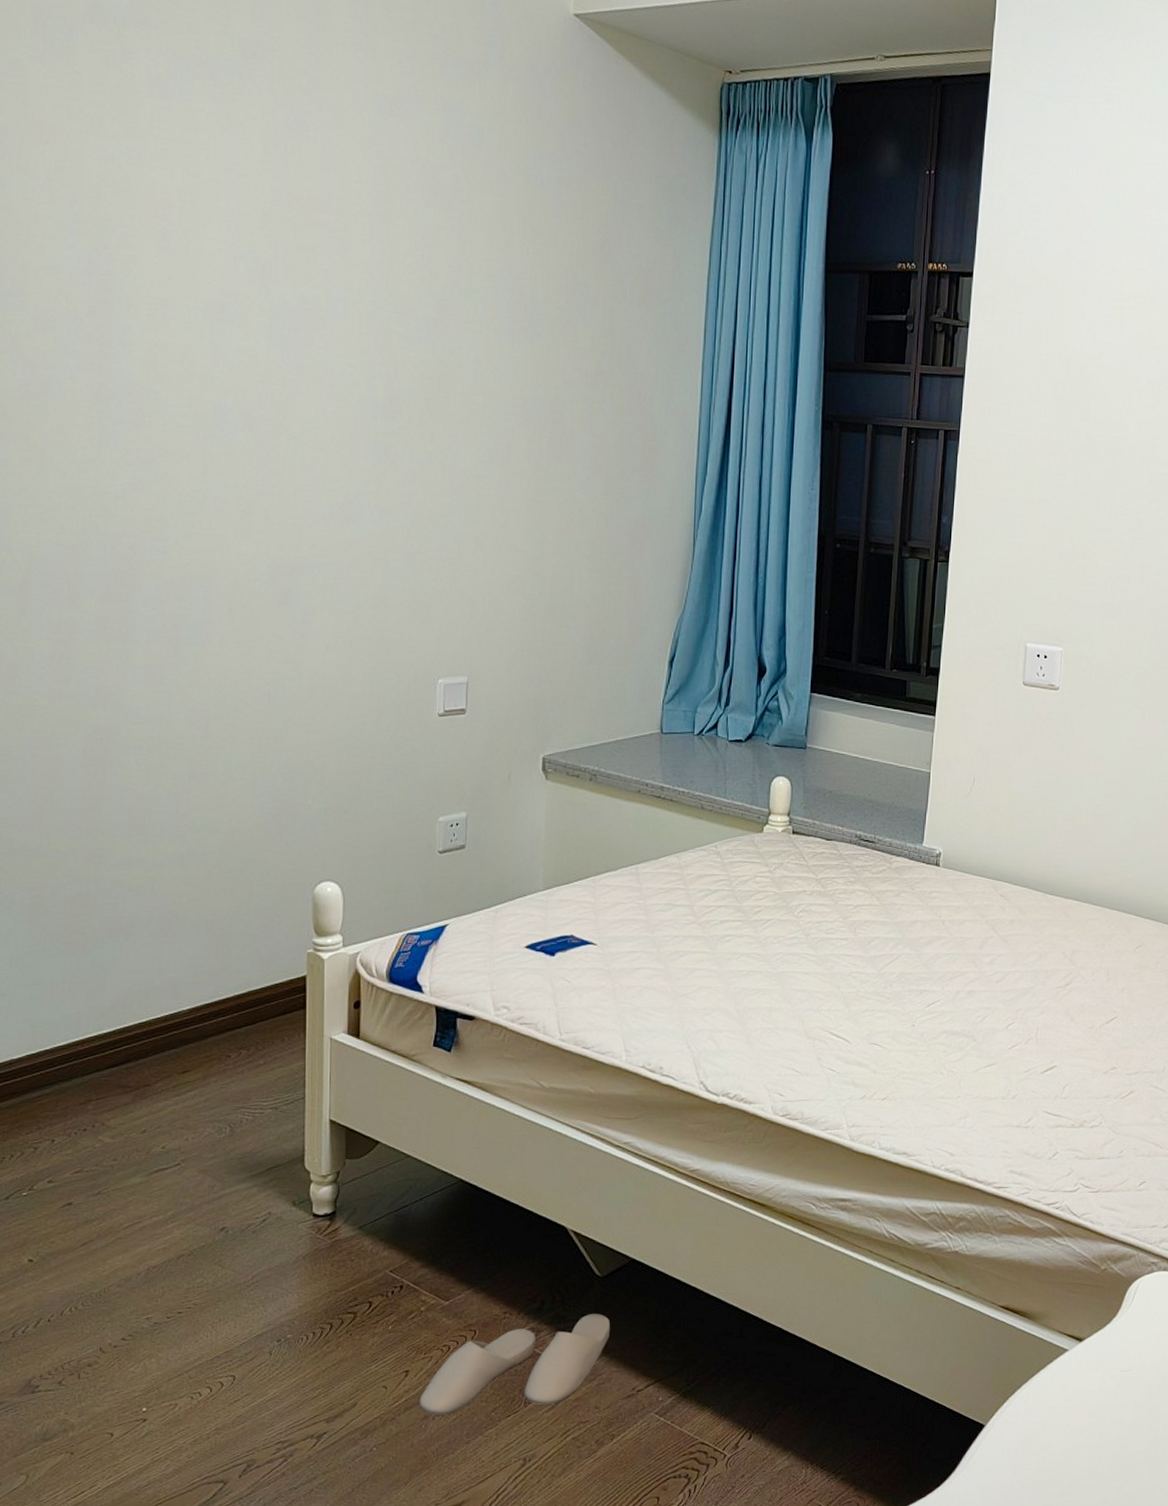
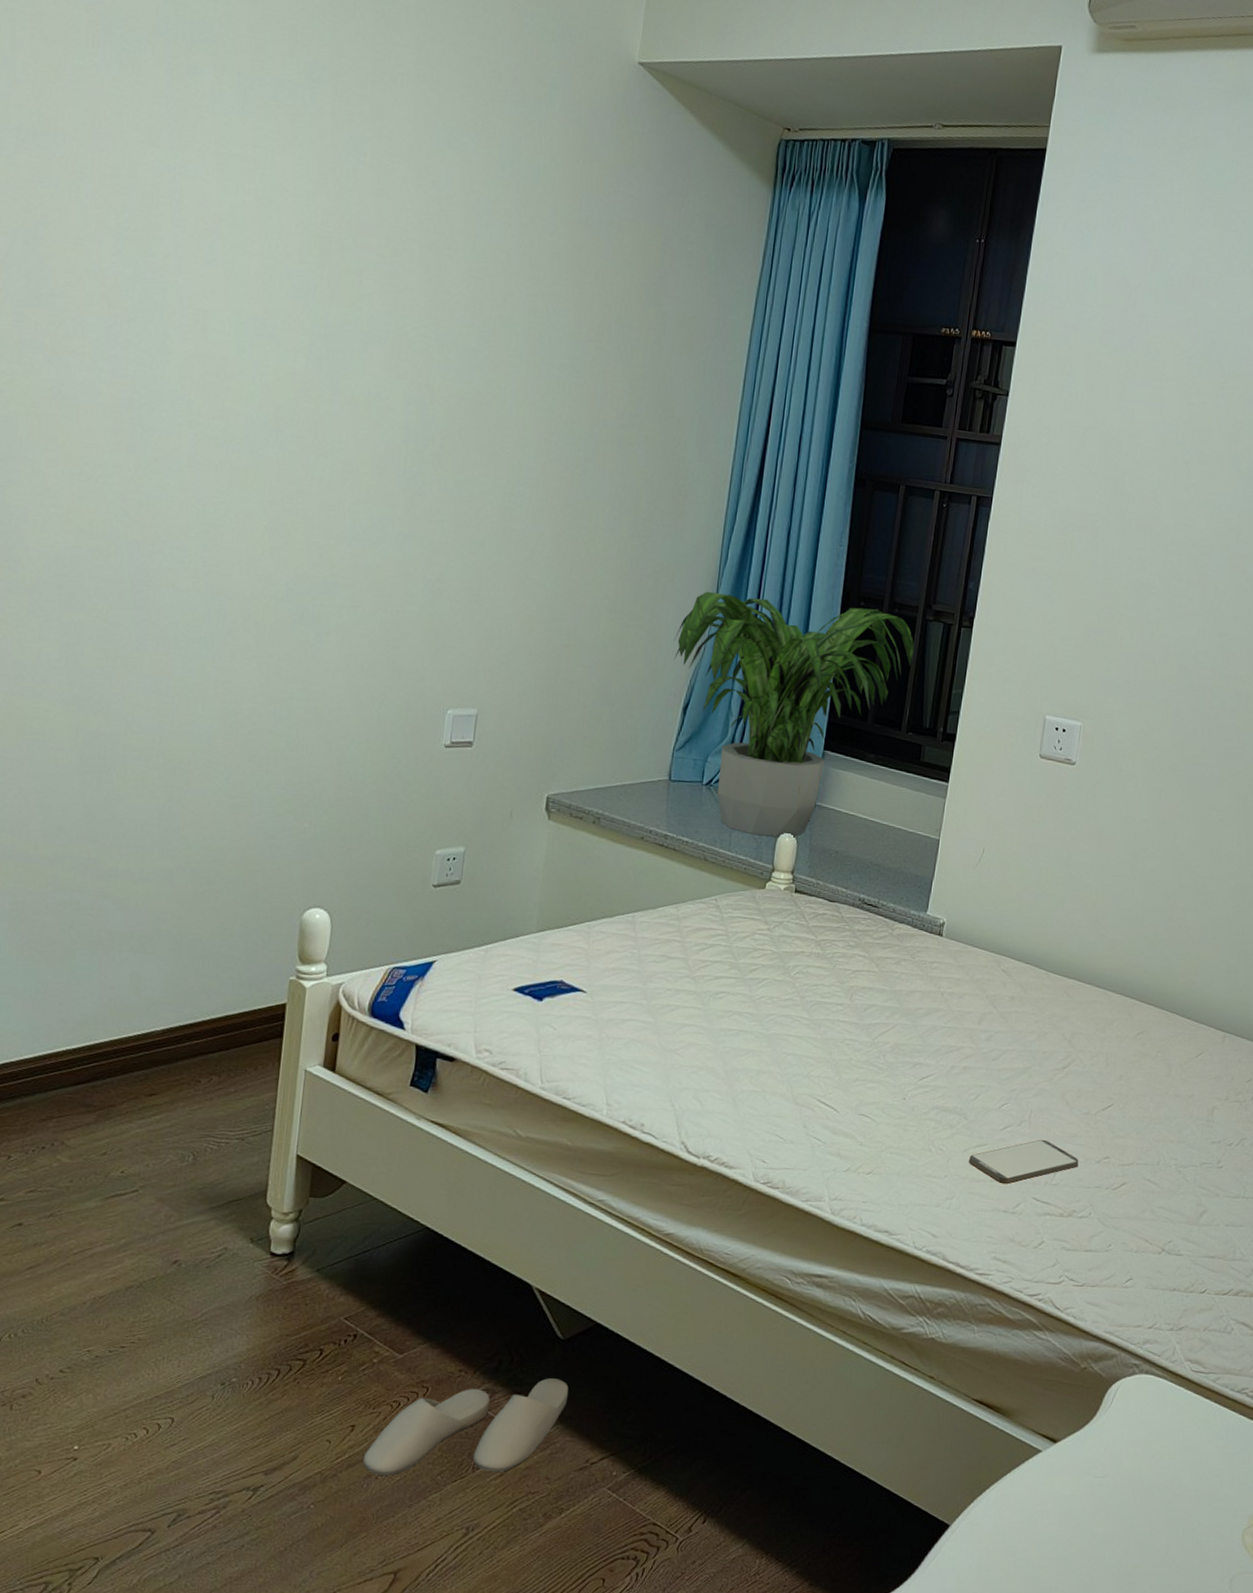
potted plant: none [654,544,893,782] -> present [673,591,915,838]
smartphone: none [980,1055,1087,1101] -> present [969,1139,1079,1185]

